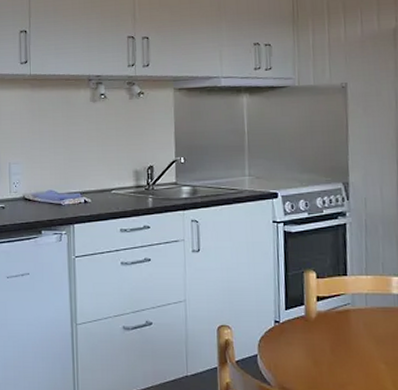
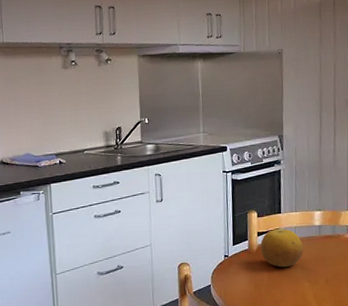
fruit: none [321,293,378,343] -> present [261,228,304,268]

